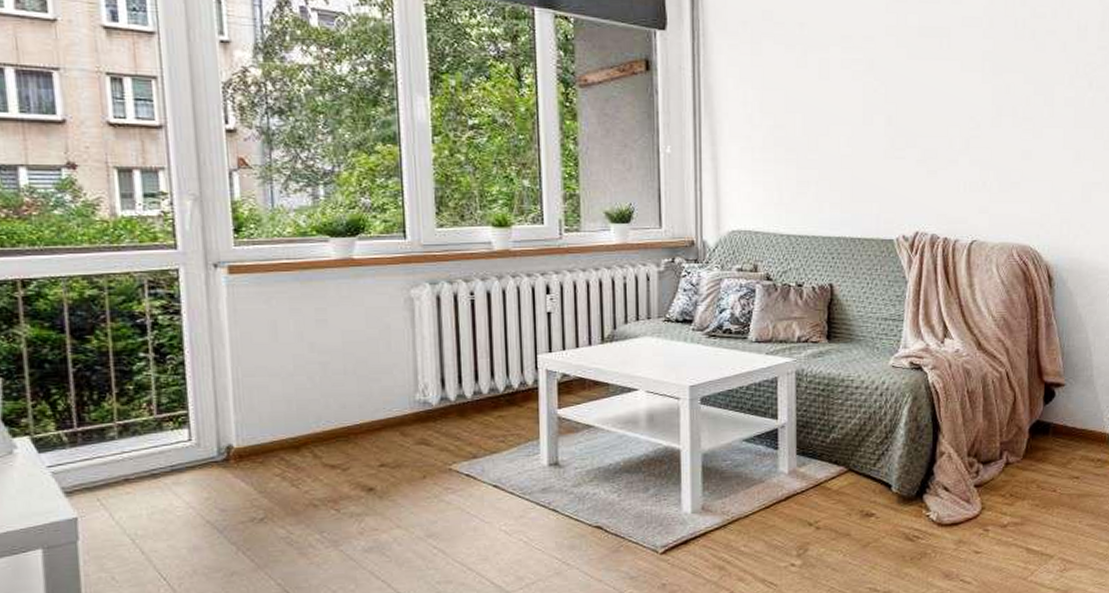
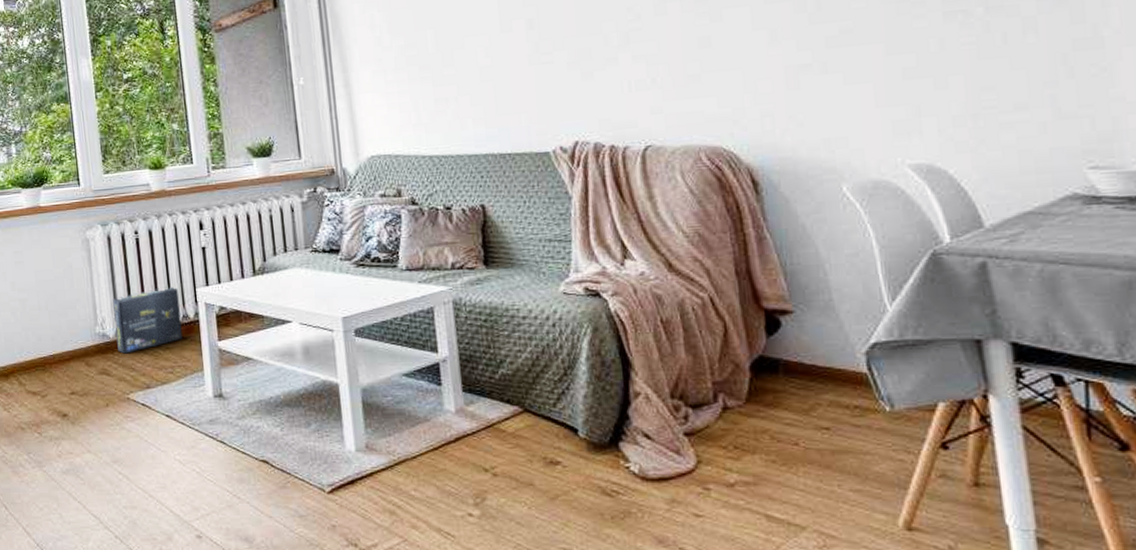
box: none [439,352,518,423] -> present [113,286,183,354]

